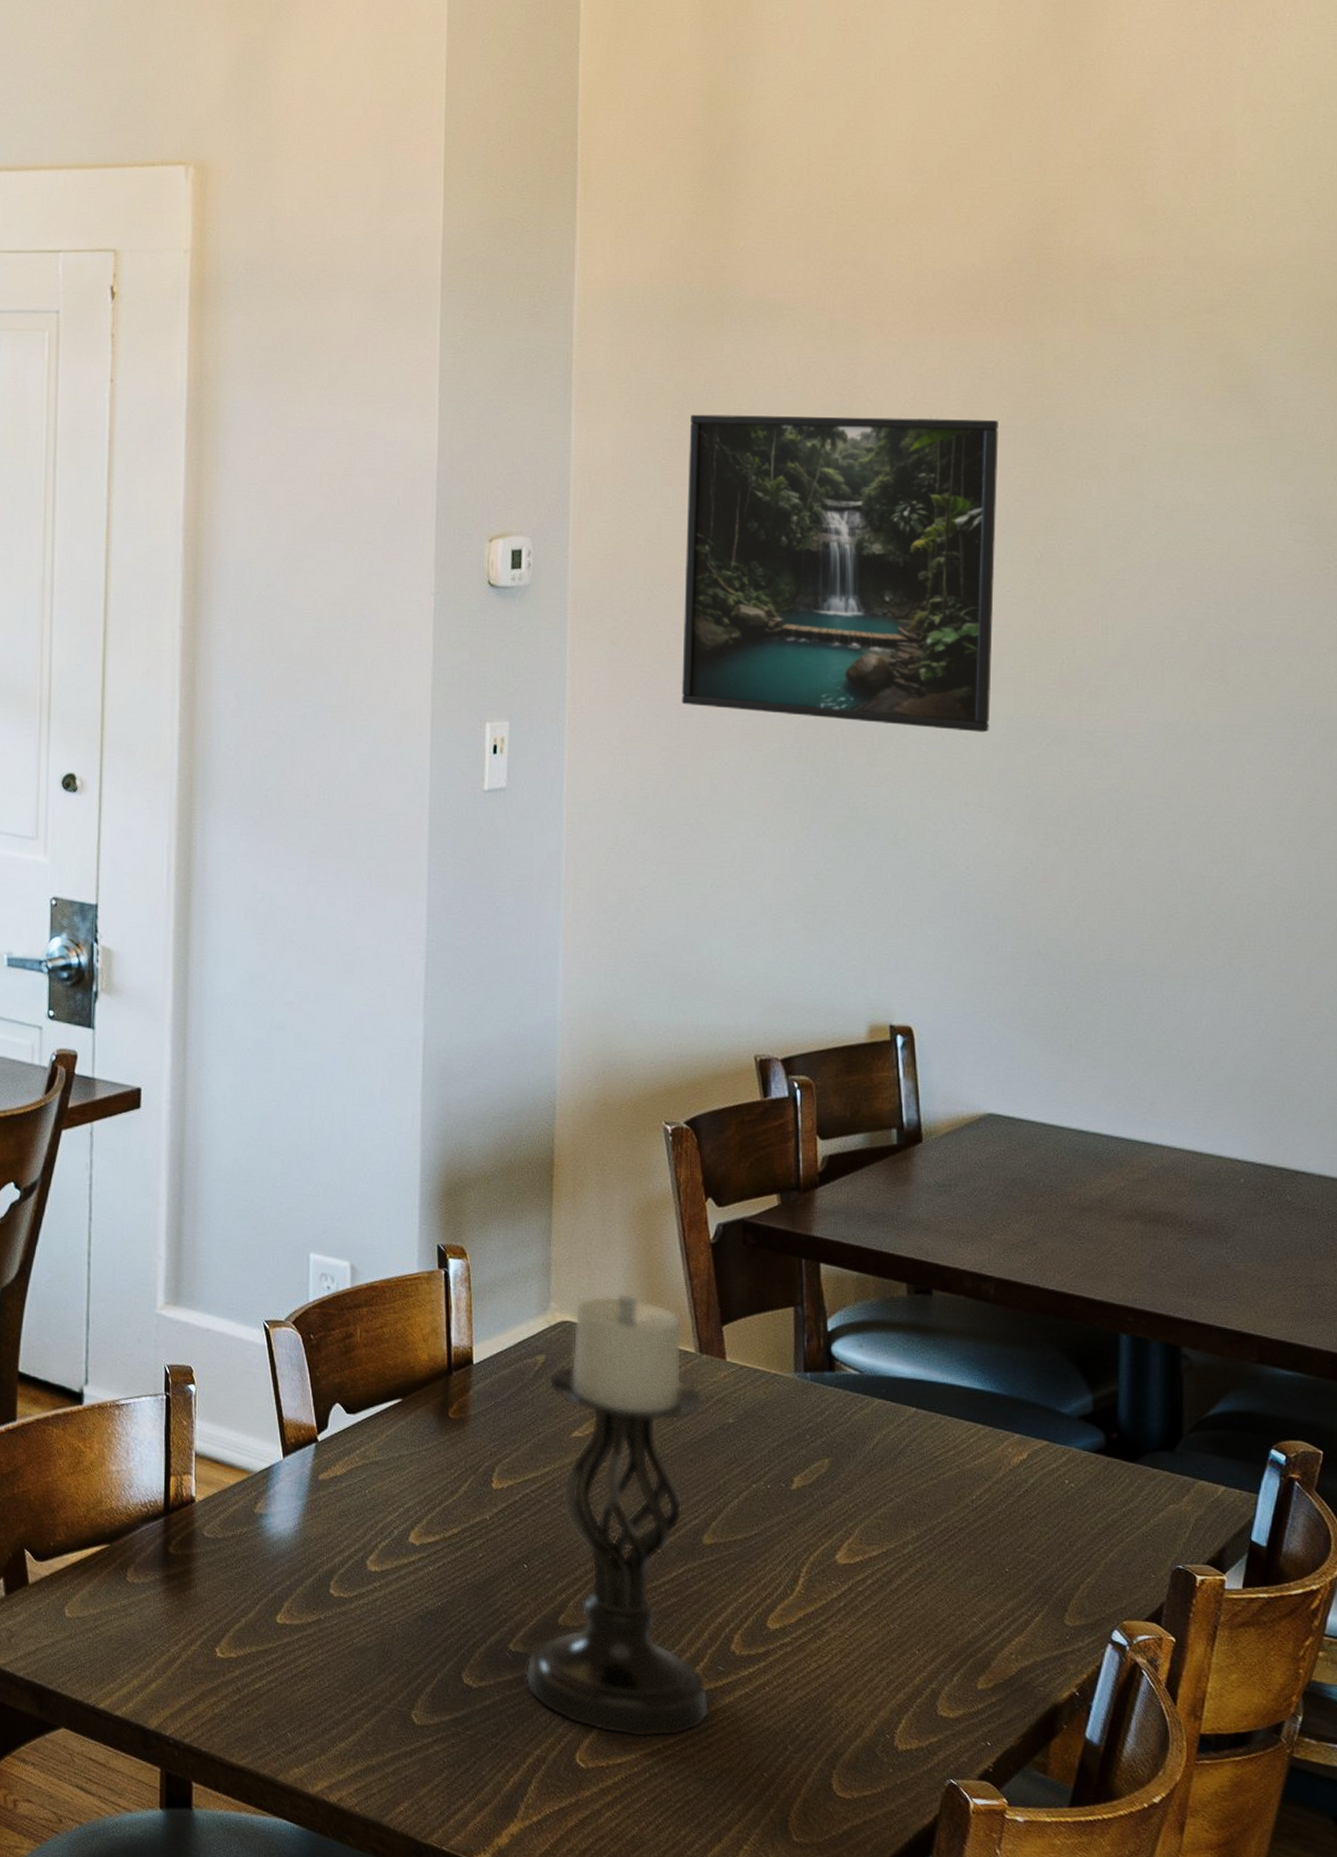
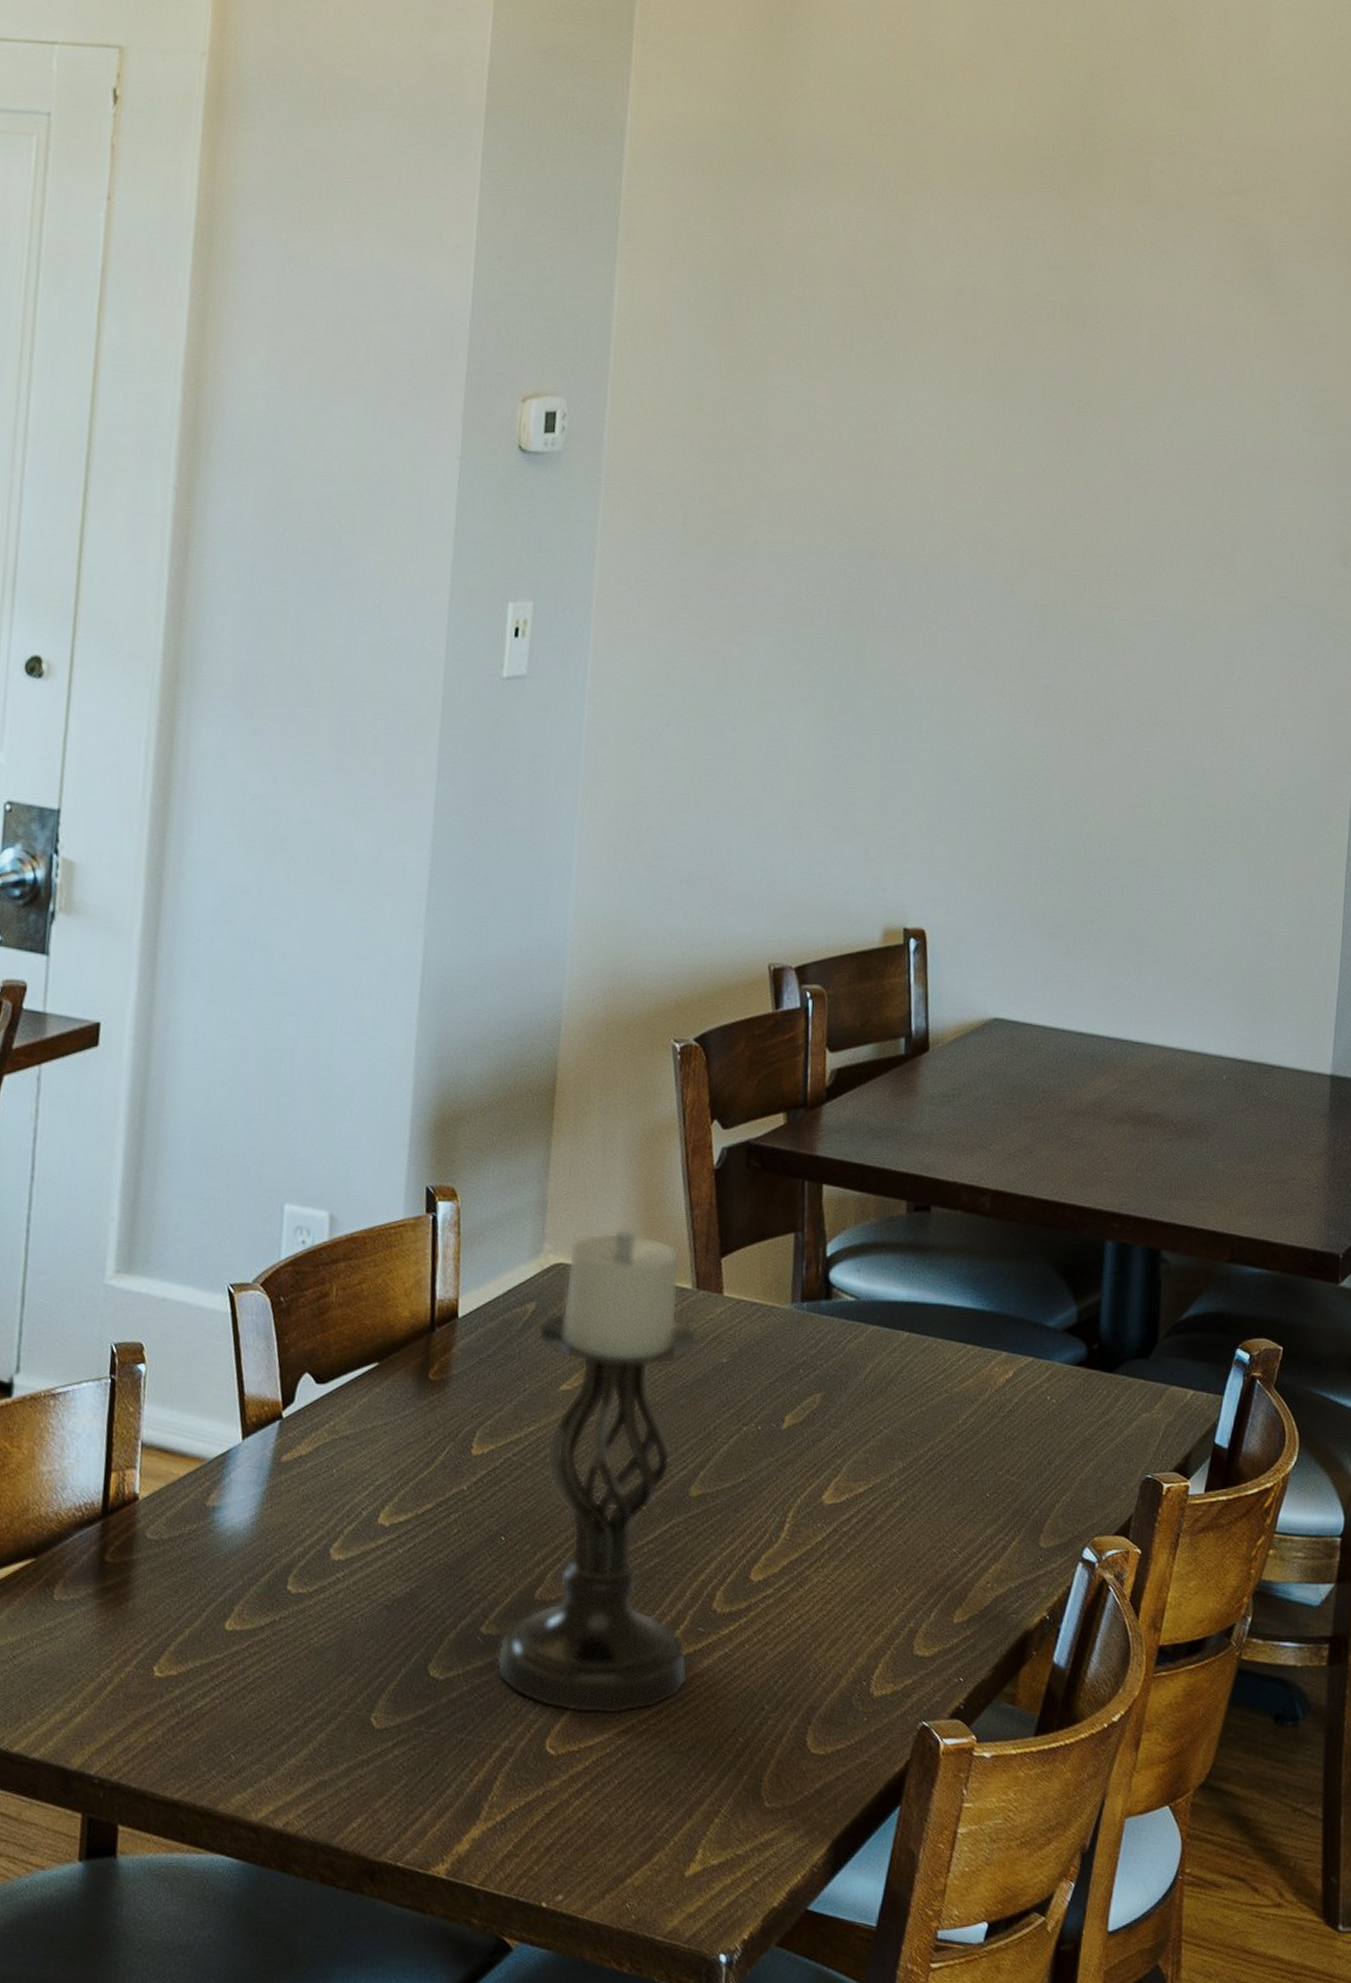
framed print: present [682,414,998,733] -> none [714,271,1039,620]

